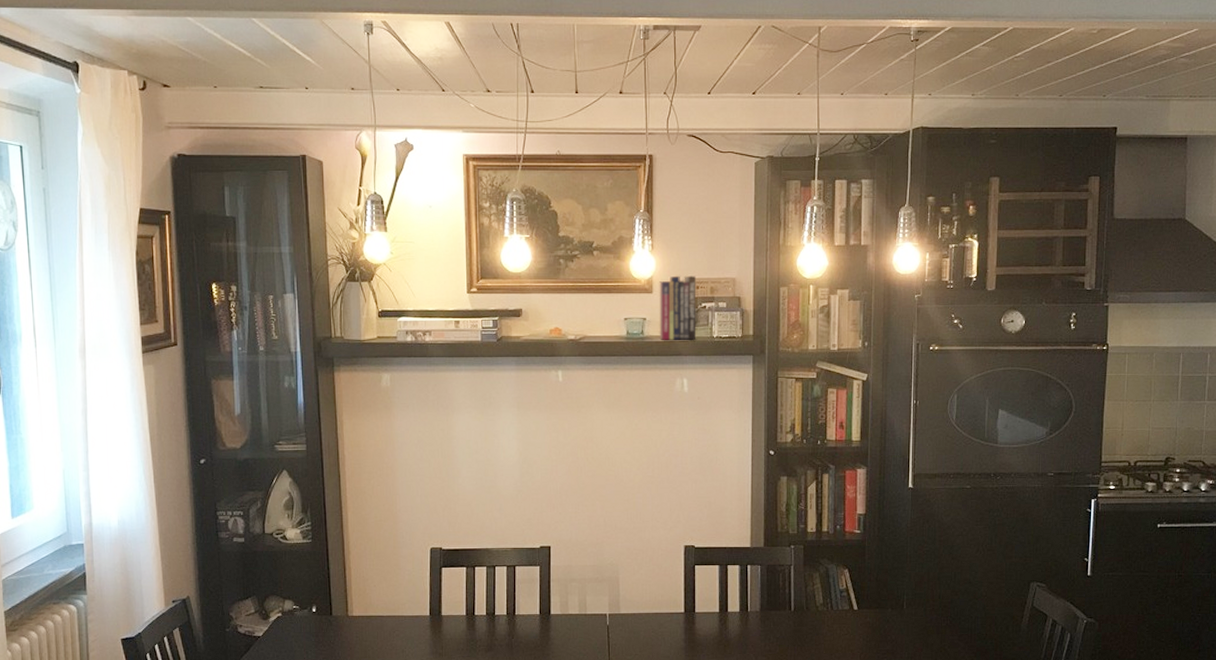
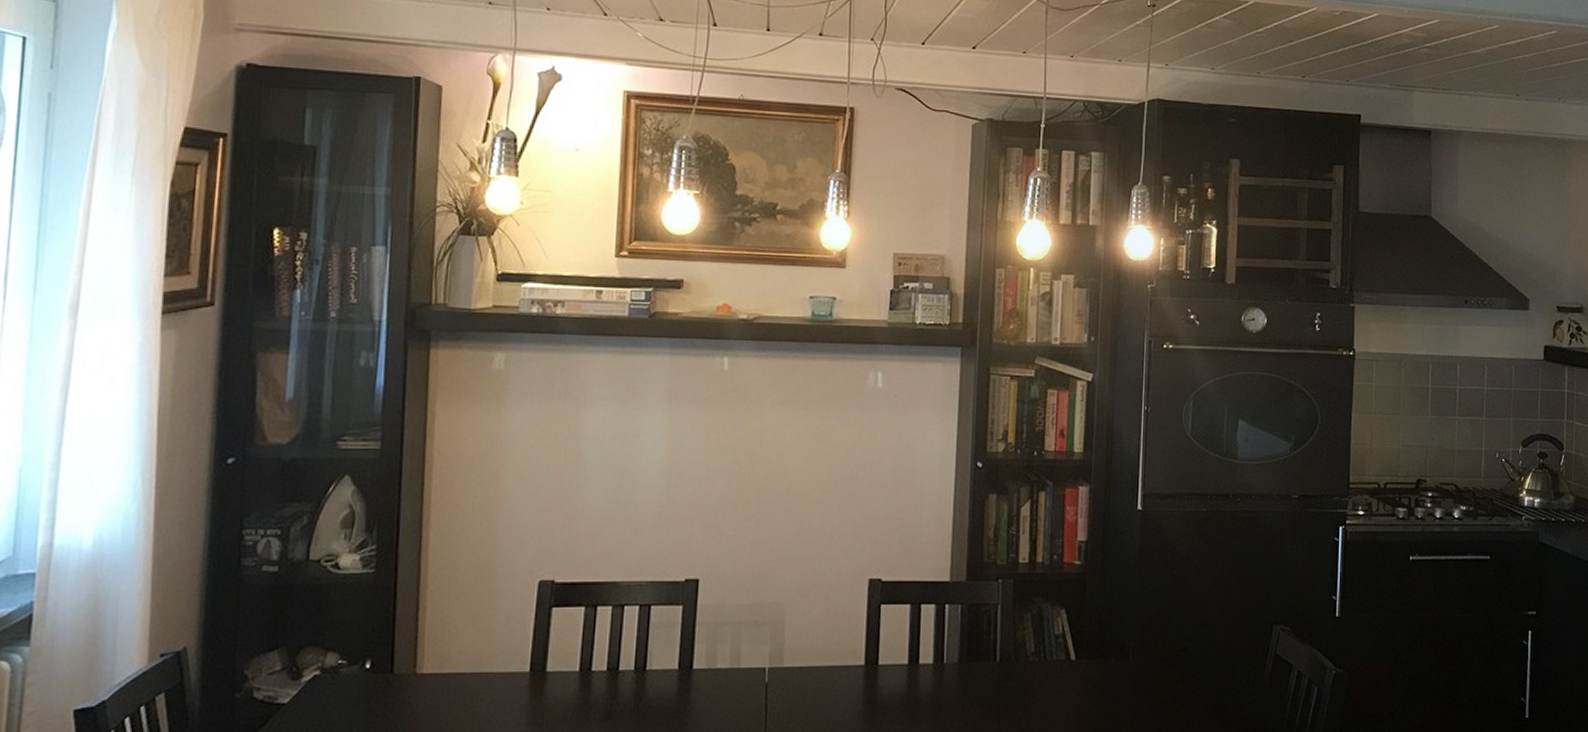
books: present [659,275,695,341] -> none [851,249,898,327]

